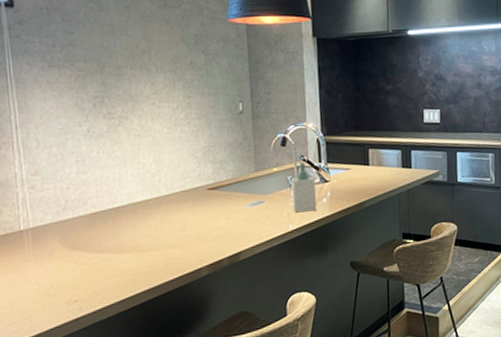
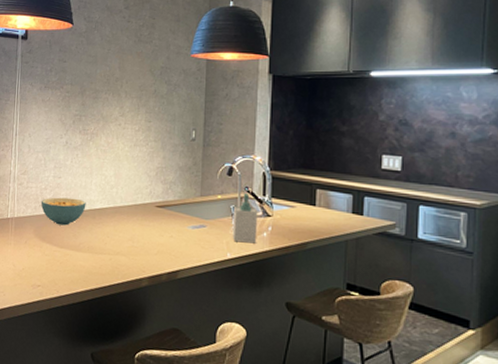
cereal bowl: none [63,194,124,228] -> present [41,197,86,226]

